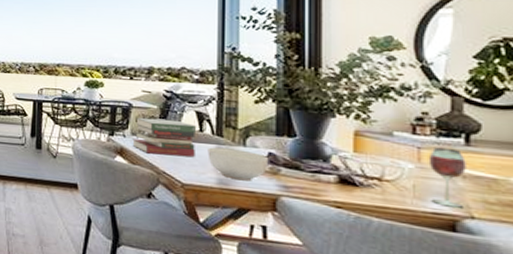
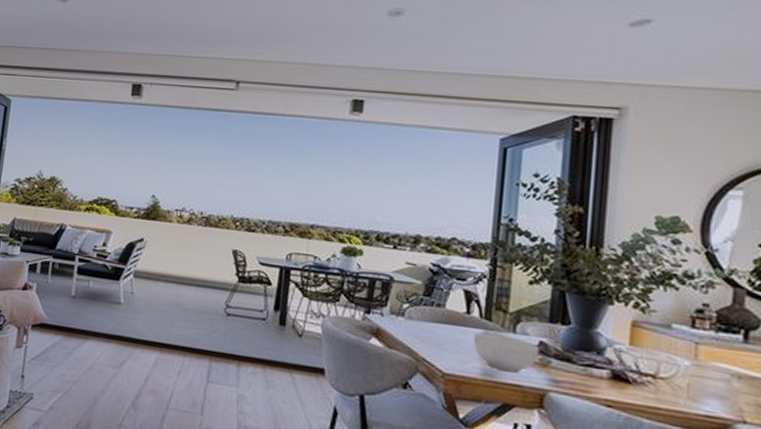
books: present [132,118,197,158] -> none [390,294,464,344]
wineglass: present [428,147,466,208] -> none [704,343,743,412]

